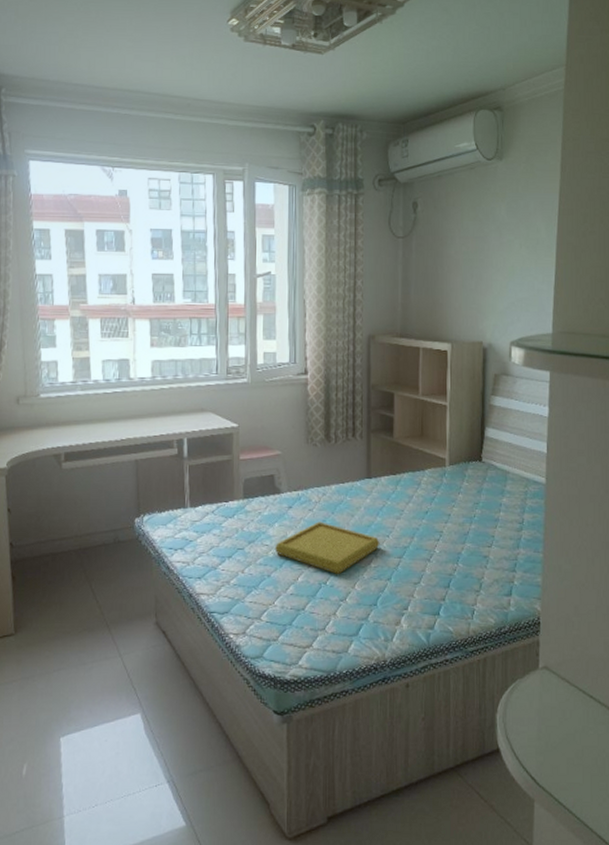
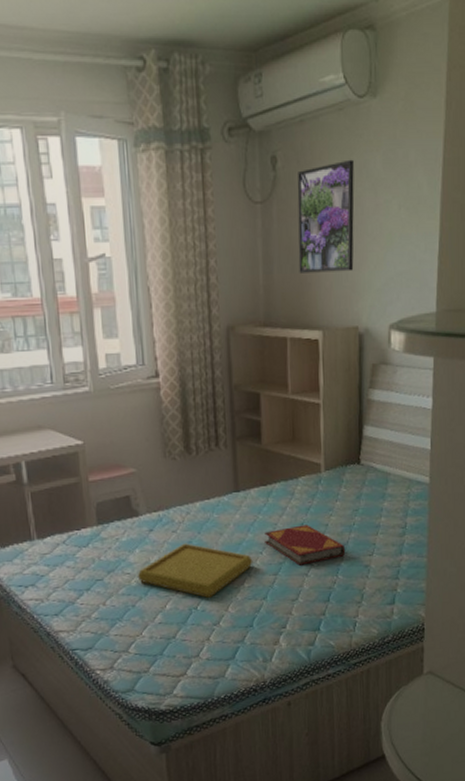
hardback book: none [392,513,466,551] -> present [264,524,346,566]
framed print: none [432,207,482,296] -> present [297,159,355,273]

